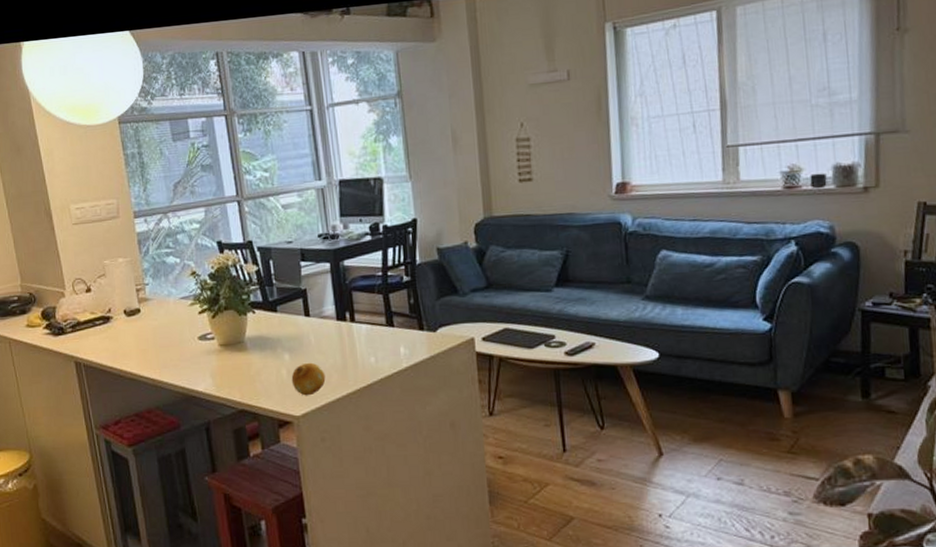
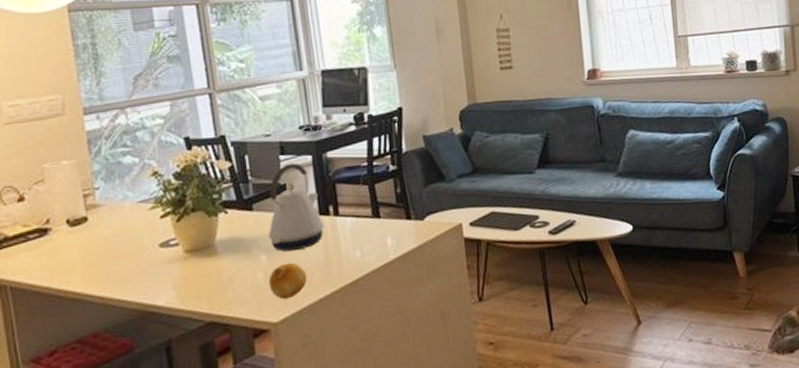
kettle: none [291,269,341,353] -> present [268,162,324,252]

